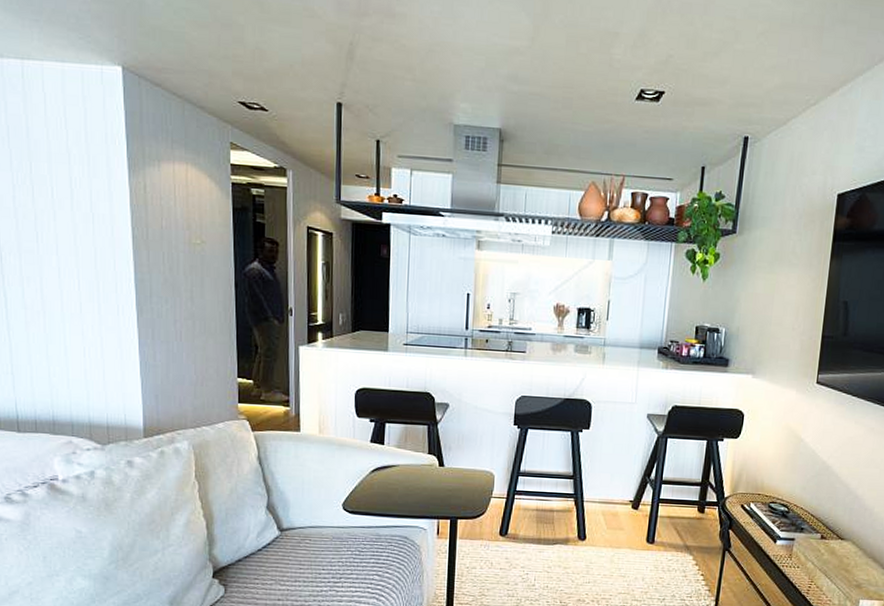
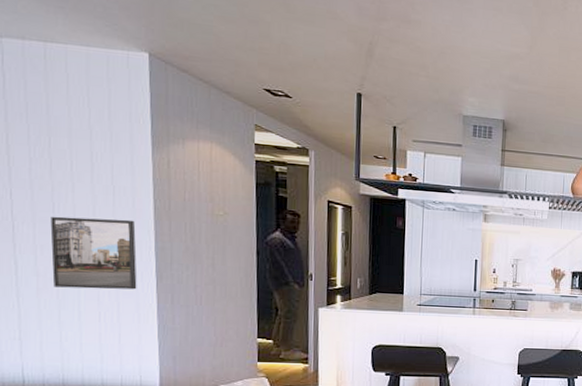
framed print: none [35,246,119,324] -> present [50,216,137,290]

